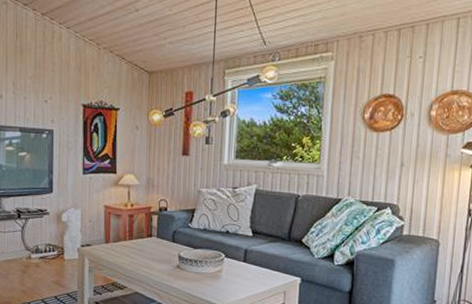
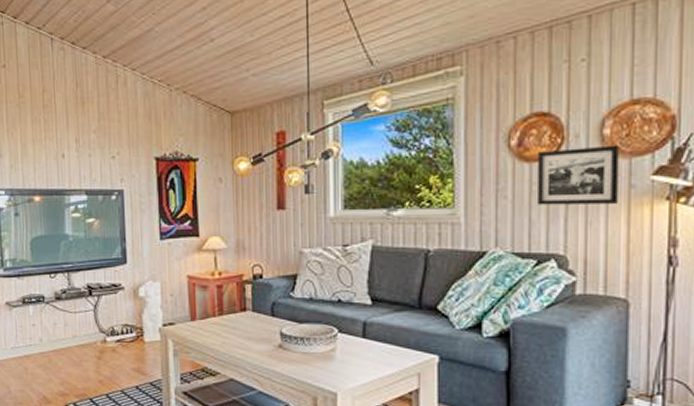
picture frame: none [381,123,441,168] -> present [538,145,619,205]

